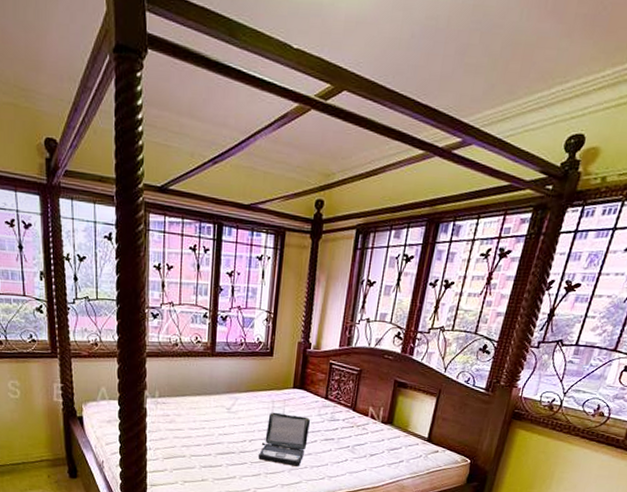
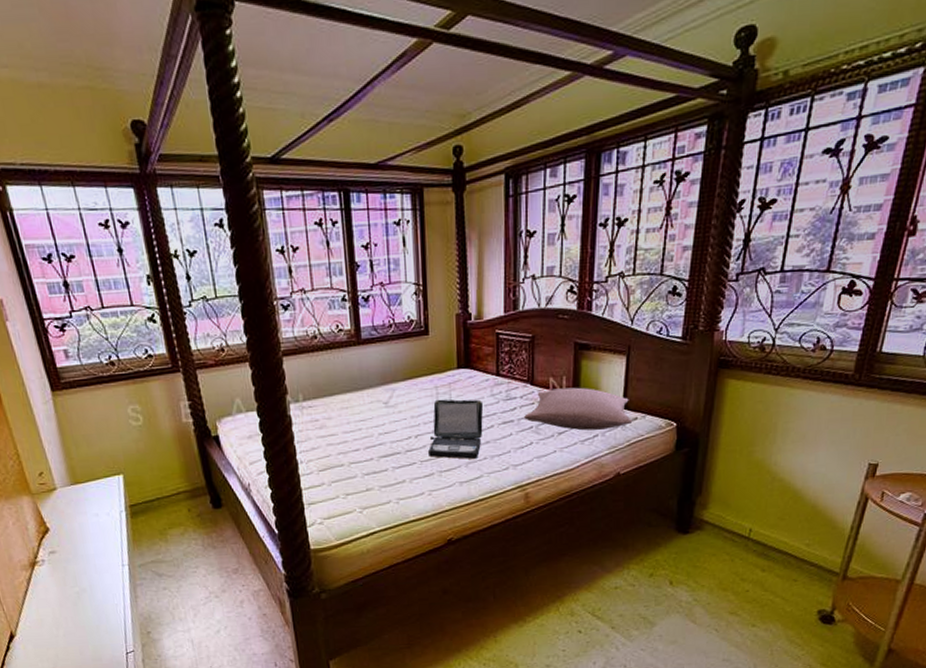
pillow: none [343,417,434,457] -> present [524,387,633,431]

